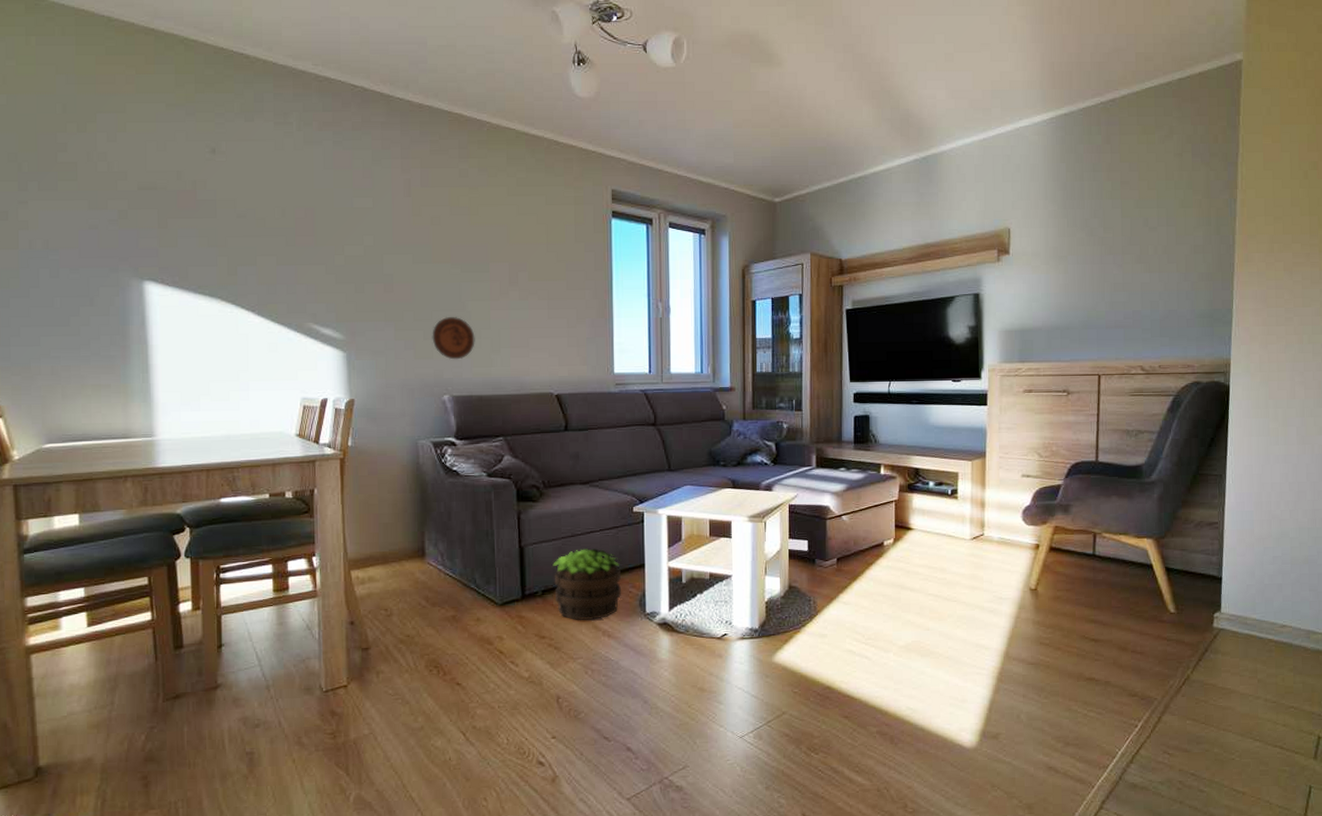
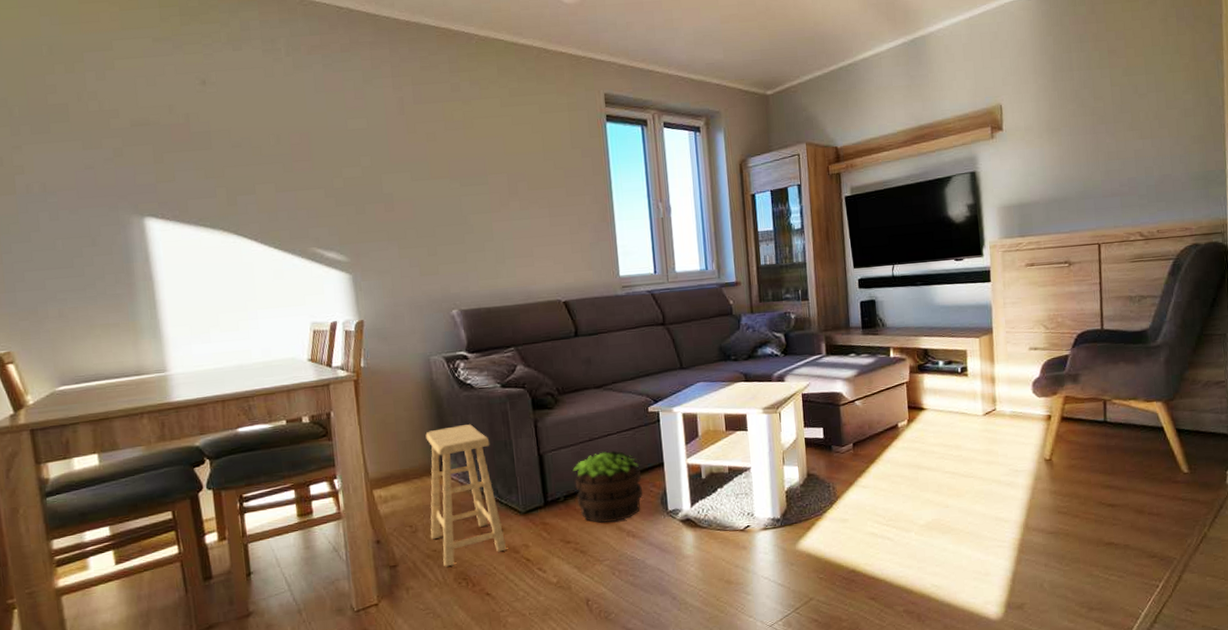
footstool: none [405,511,481,654] -> present [425,424,507,567]
decorative plate: present [432,317,475,360] -> none [436,231,480,275]

